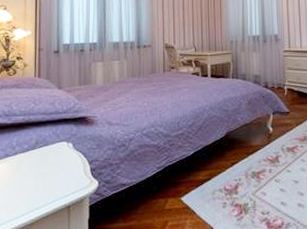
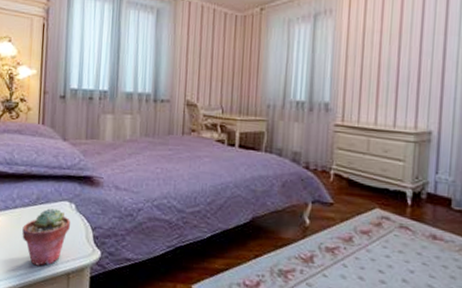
potted succulent: none [22,150,68,204] -> present [22,208,70,266]

